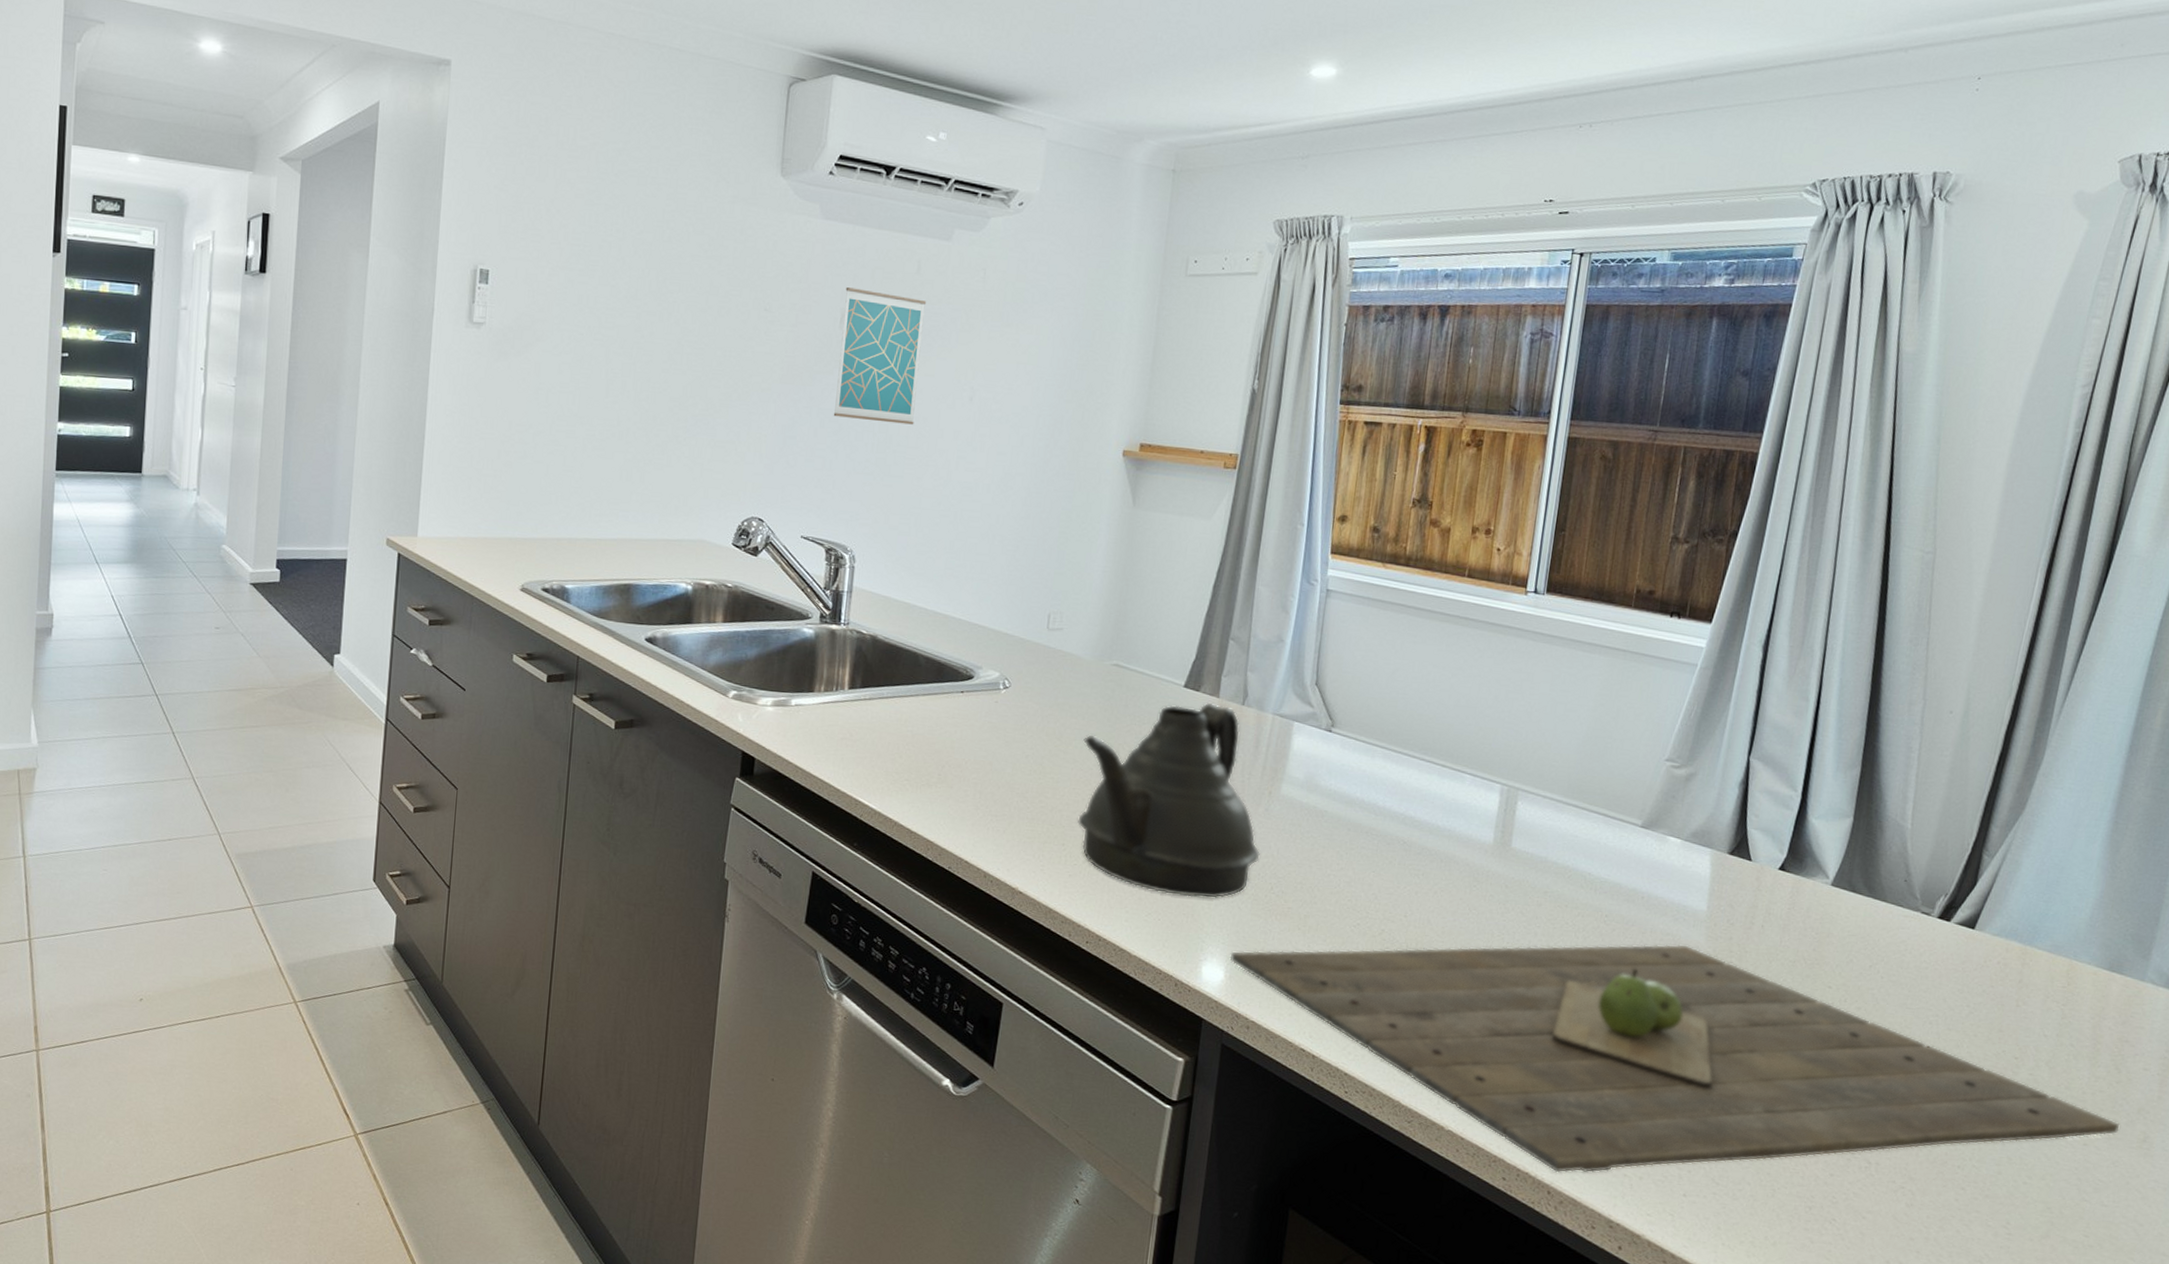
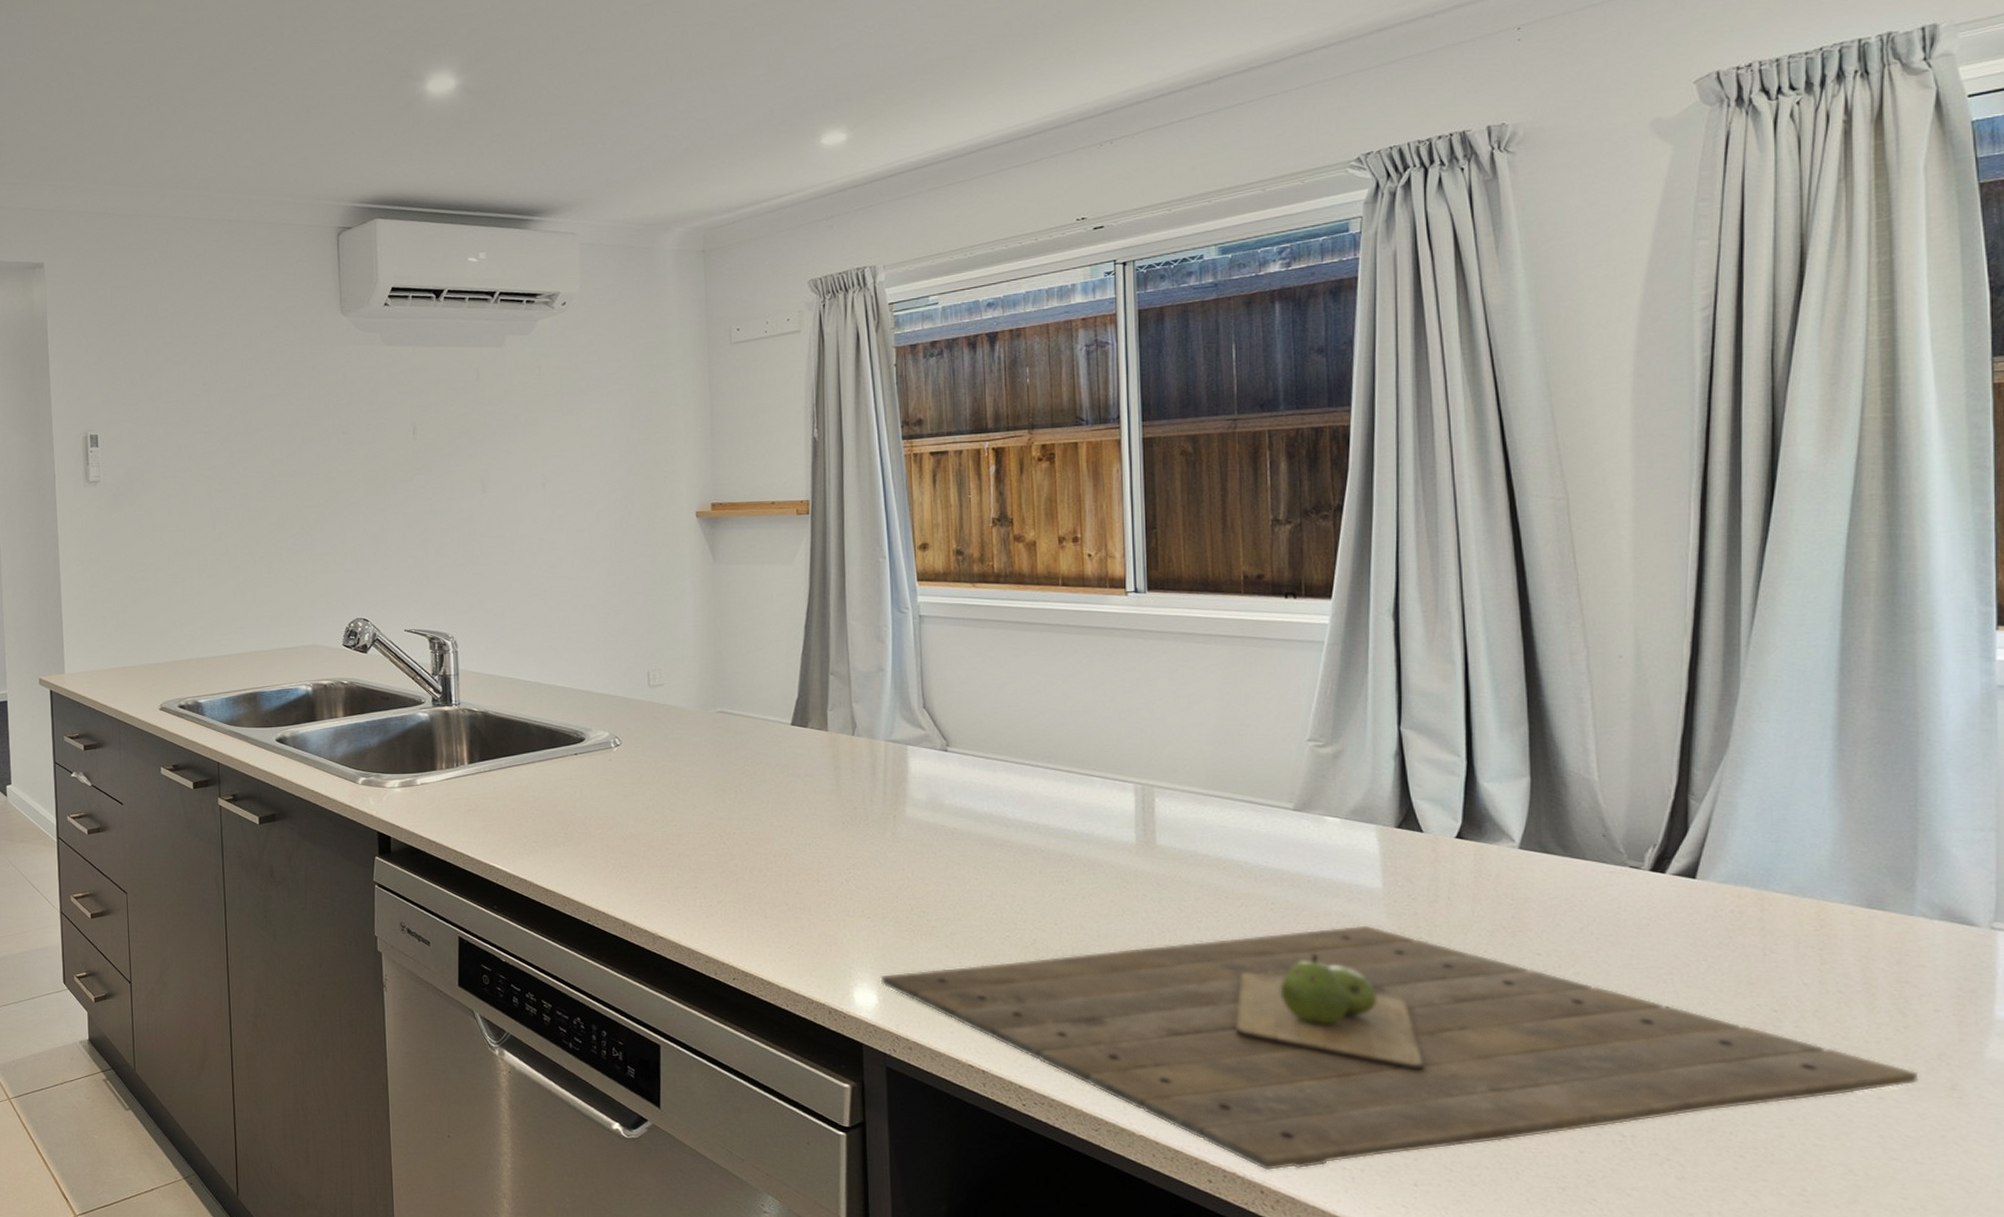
wall art: present [833,287,927,425] -> none [413,401,494,519]
teapot: present [1078,702,1260,898] -> none [700,737,895,925]

